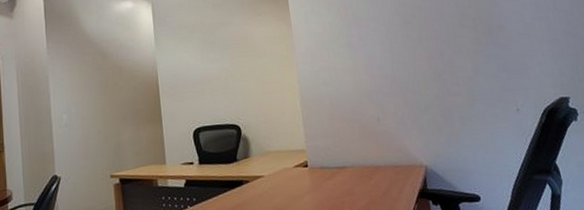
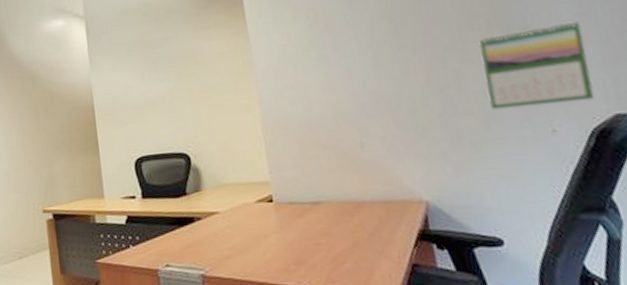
calendar: none [467,23,546,92] -> present [478,20,595,110]

